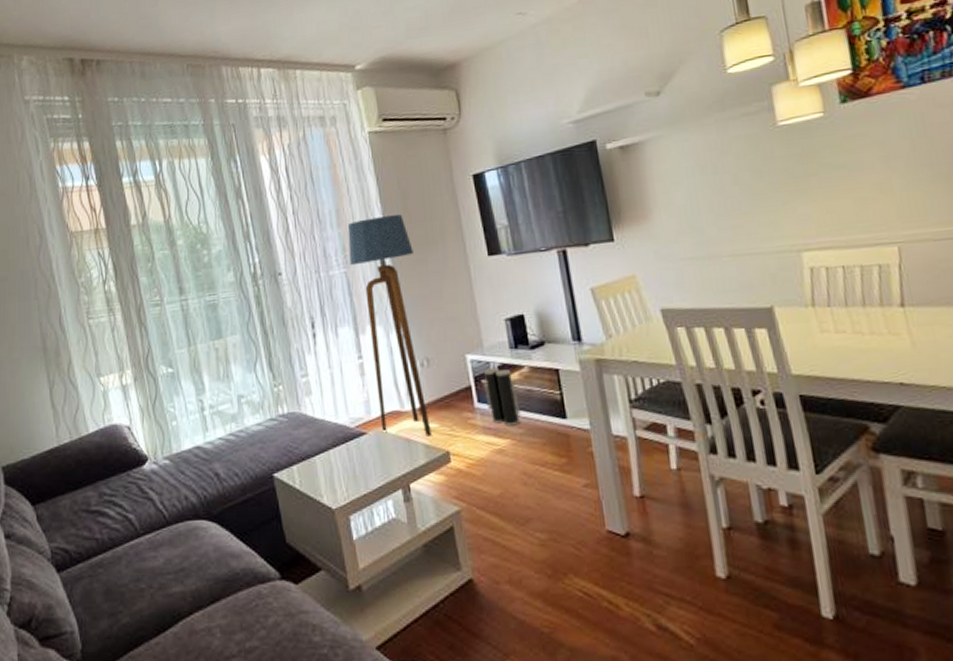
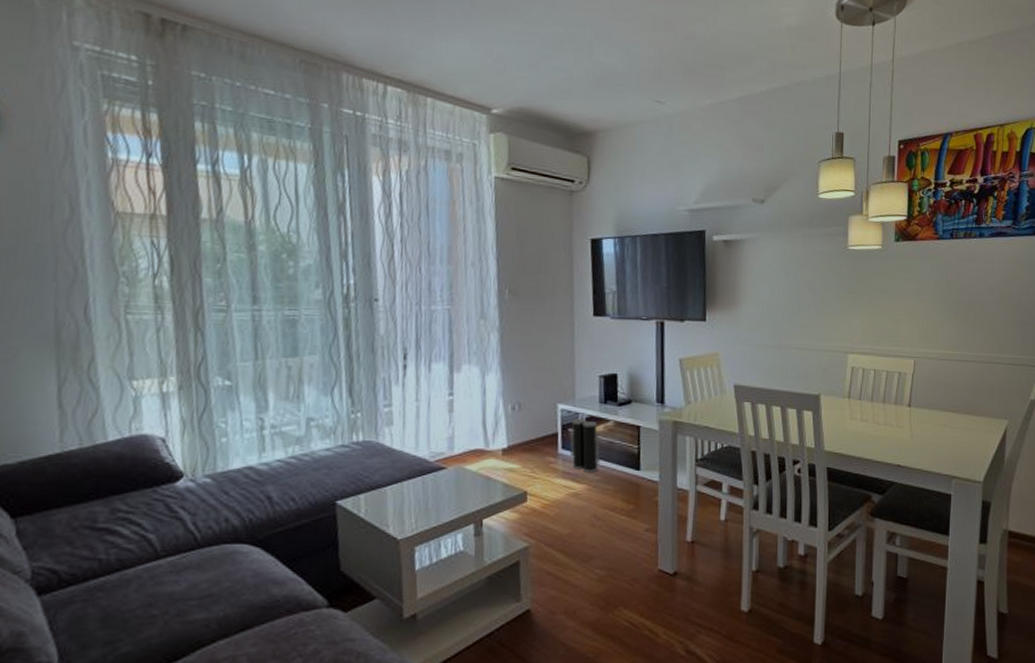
floor lamp: present [347,214,432,437] -> none [455,260,522,476]

